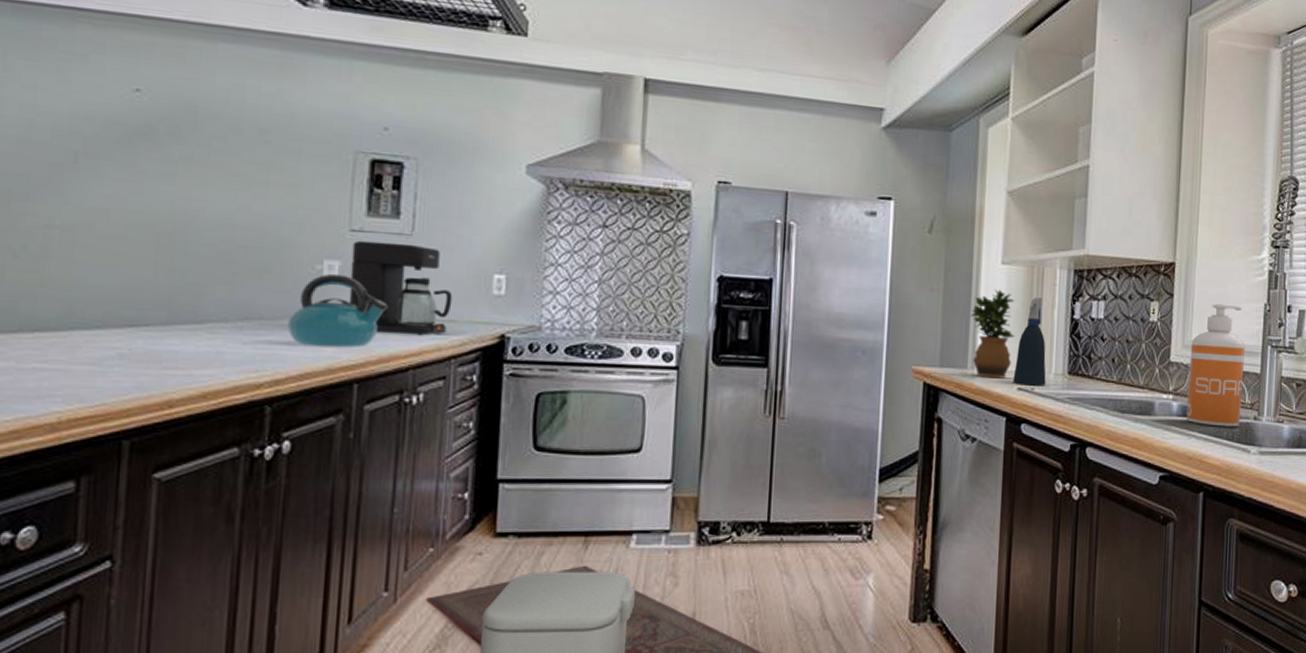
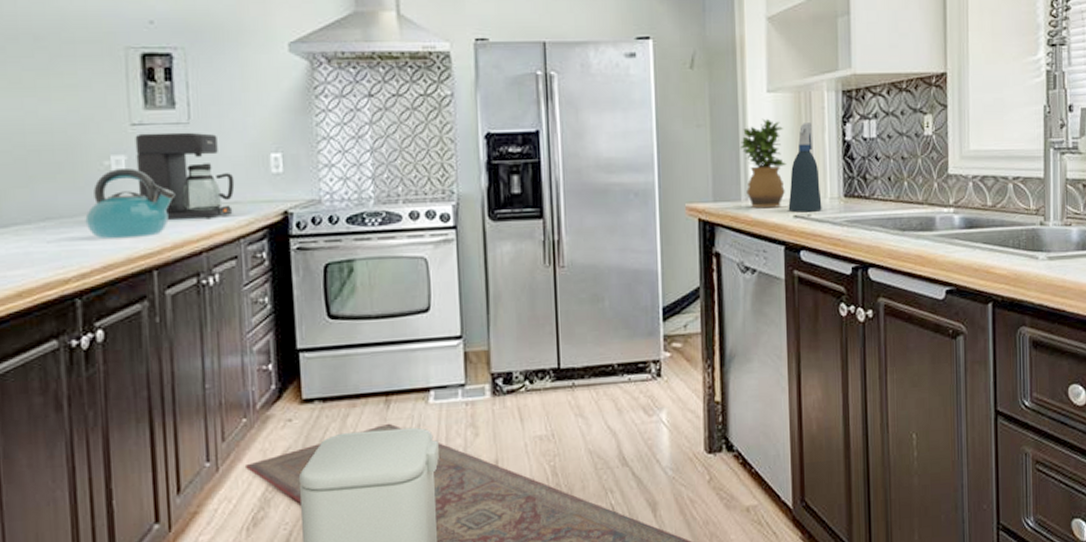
soap dispenser: present [1186,303,1245,427] -> none [968,110,1027,236]

